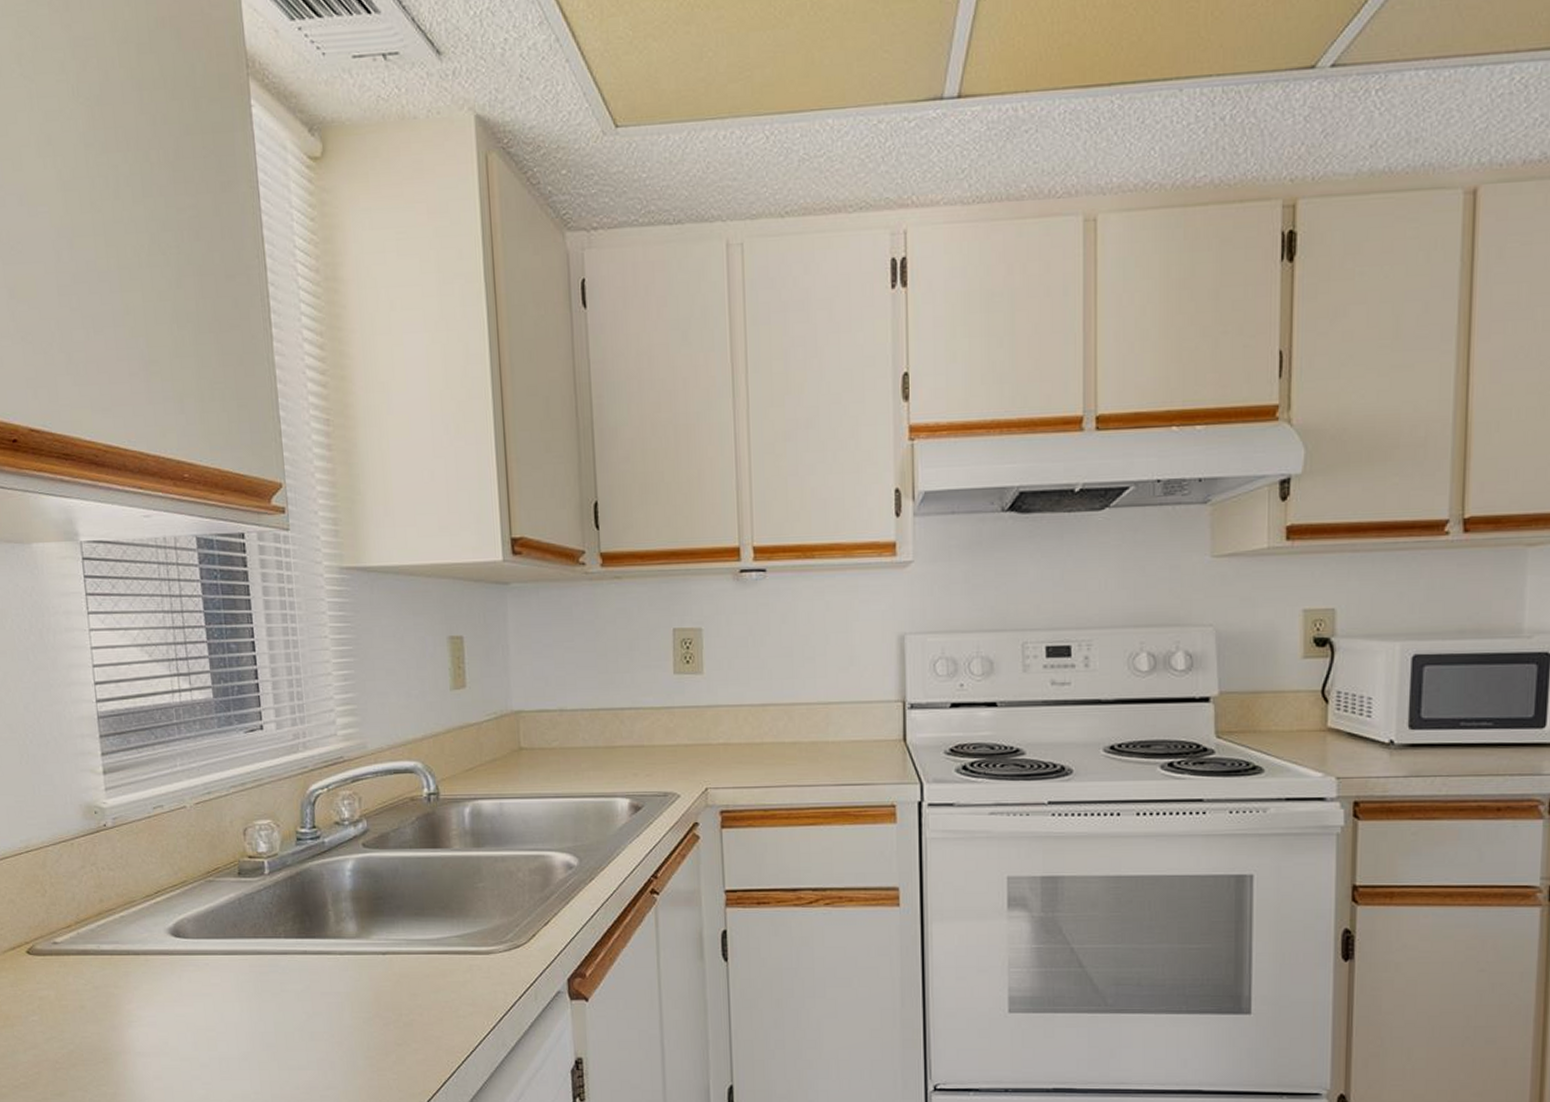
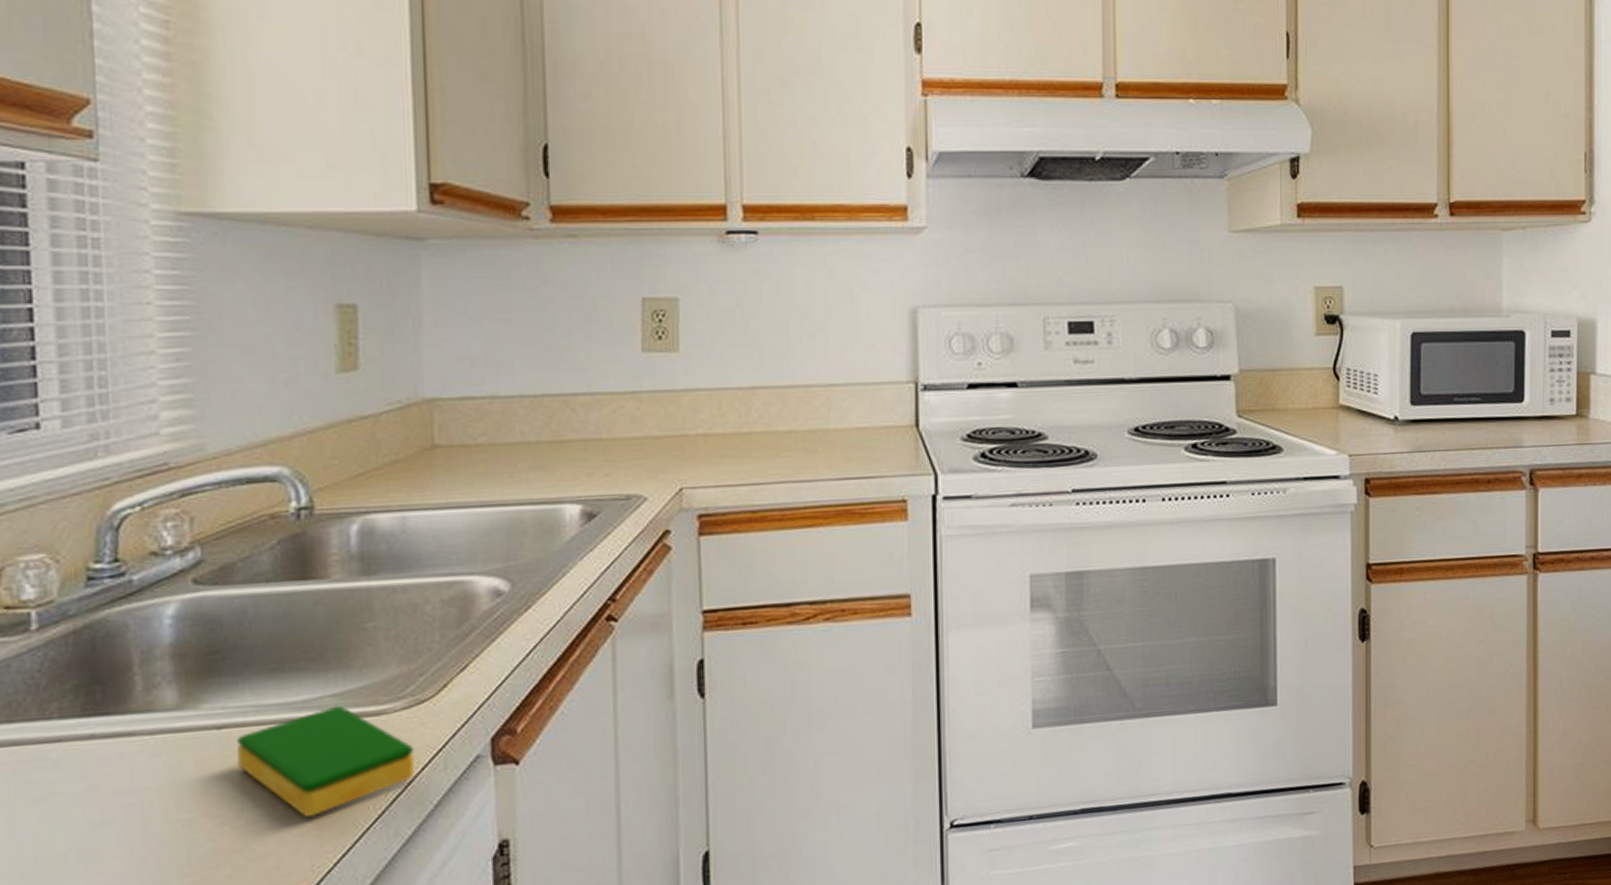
dish sponge: none [396,944,515,1025] -> present [236,705,415,817]

